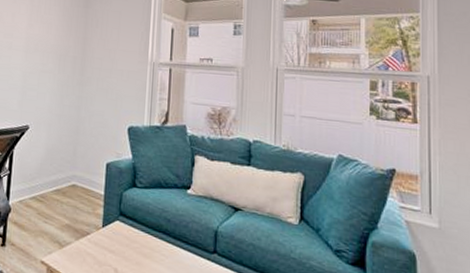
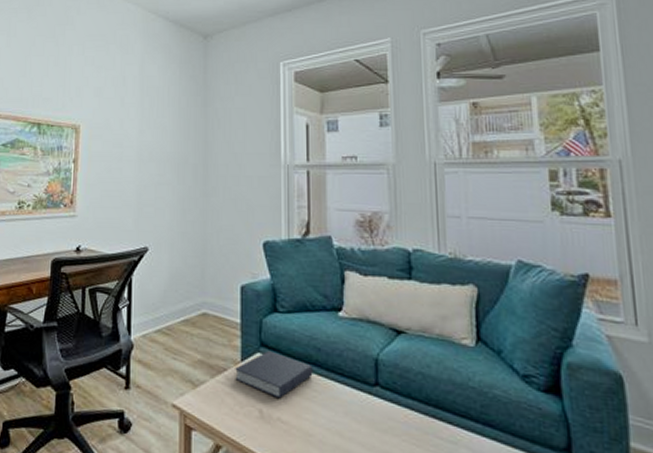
book: none [96,219,163,260] -> present [235,350,313,399]

